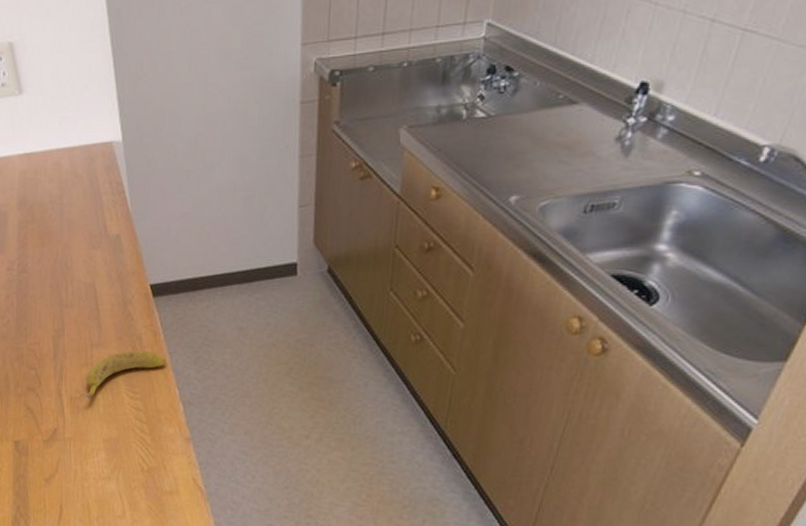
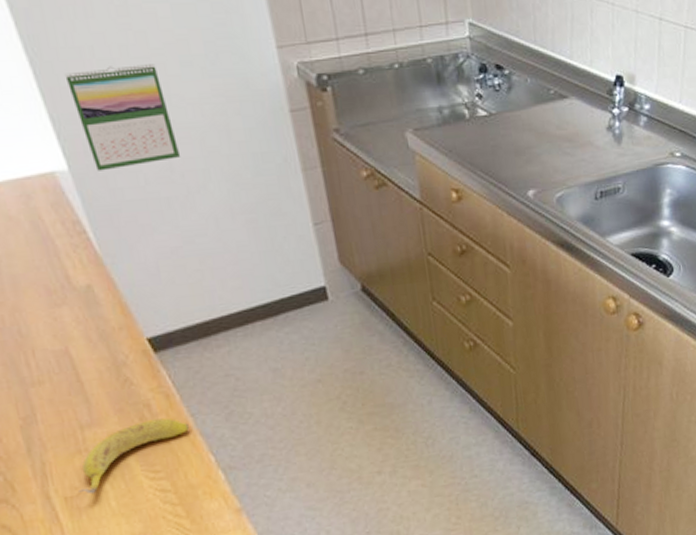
calendar: none [134,57,205,144] -> present [64,64,180,171]

